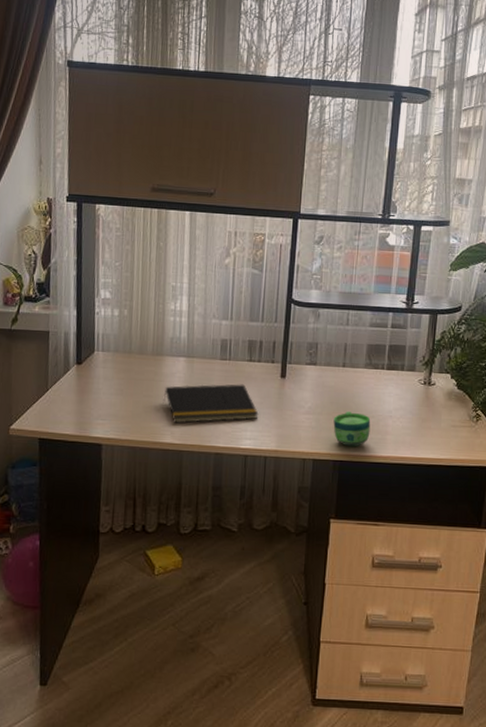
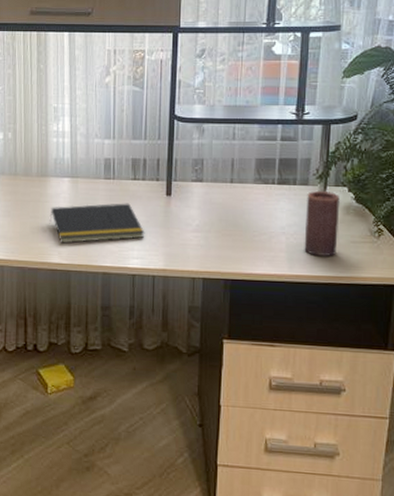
cup: present [333,411,371,447] -> none [223,229,262,266]
candle: none [409,377,443,439] -> present [304,191,340,256]

